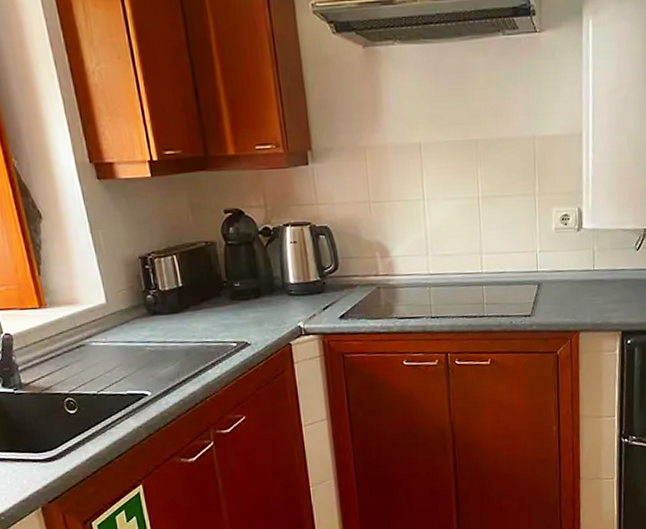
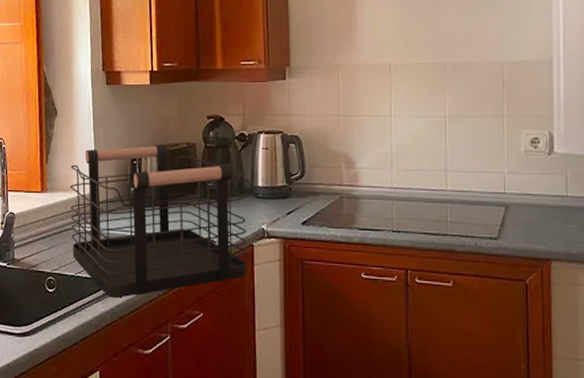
dish rack: none [70,245,286,412] -> present [69,145,247,298]

